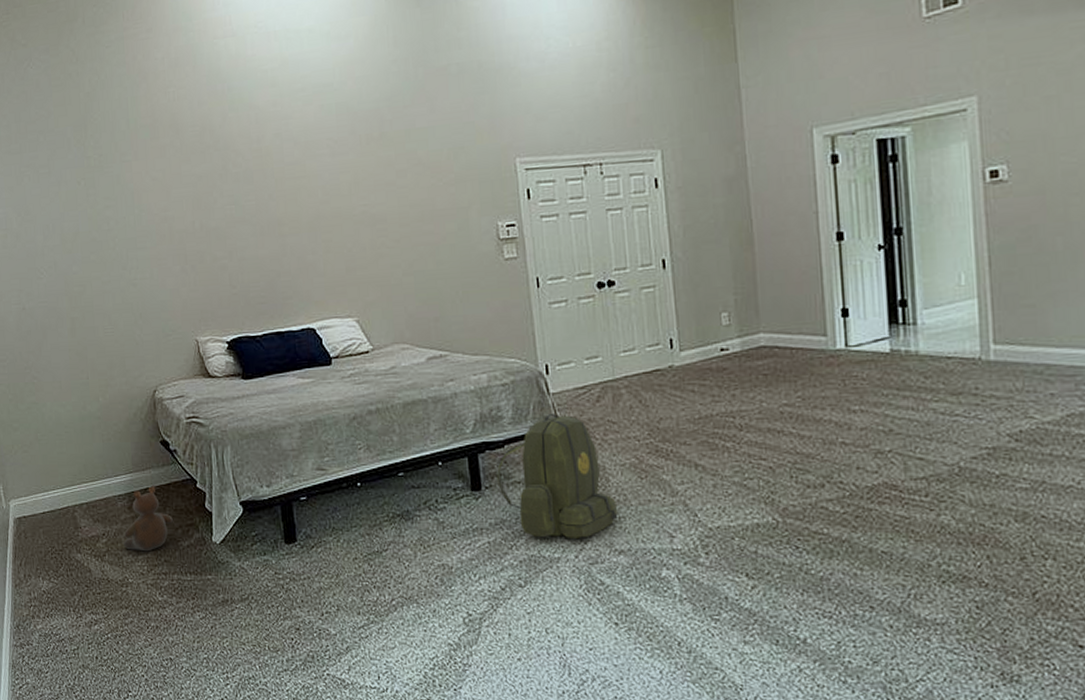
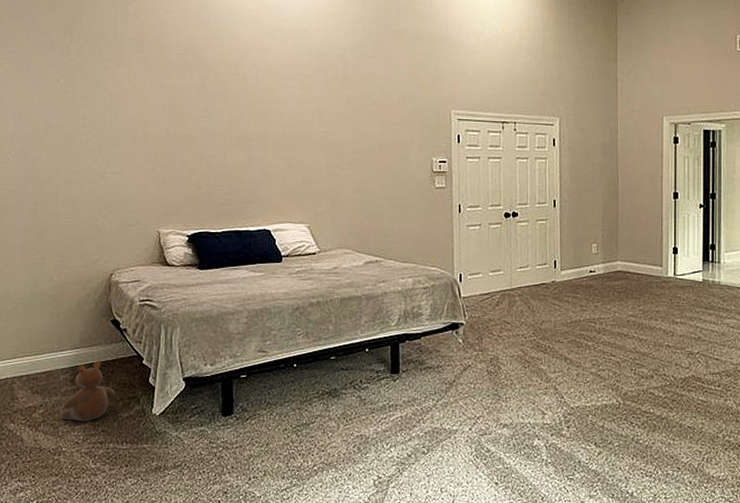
backpack: present [497,414,618,538] -> none [413,314,505,414]

